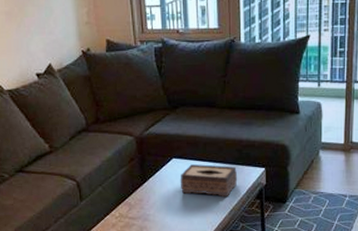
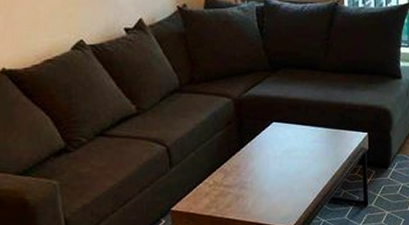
tissue box: present [180,164,238,197] -> none [280,128,340,162]

